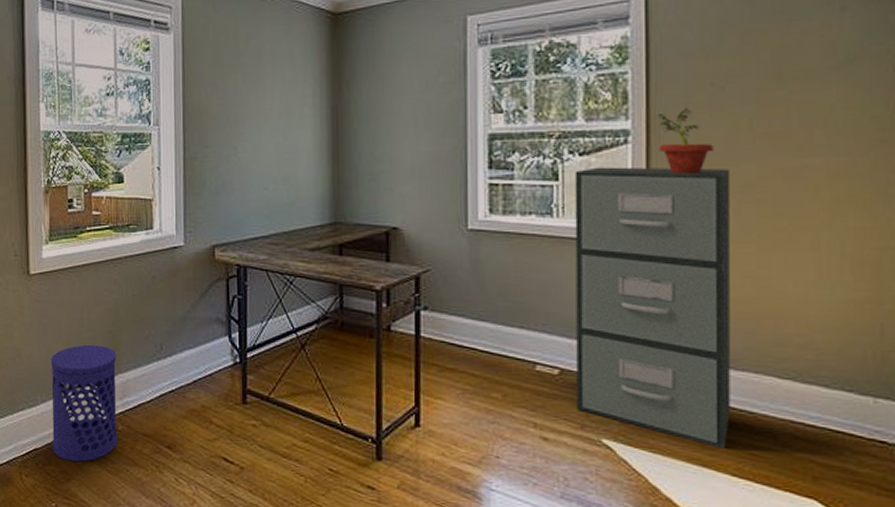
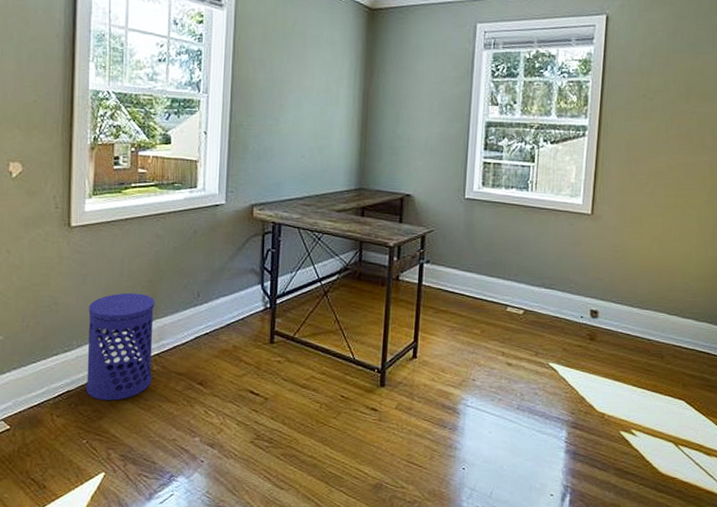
filing cabinet: present [574,167,730,448] -> none [534,153,650,366]
potted plant: present [655,107,714,174] -> none [605,111,642,163]

